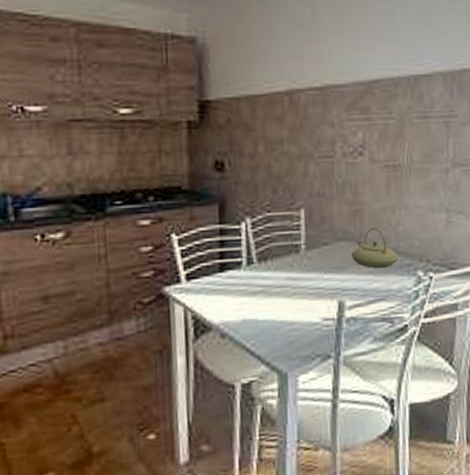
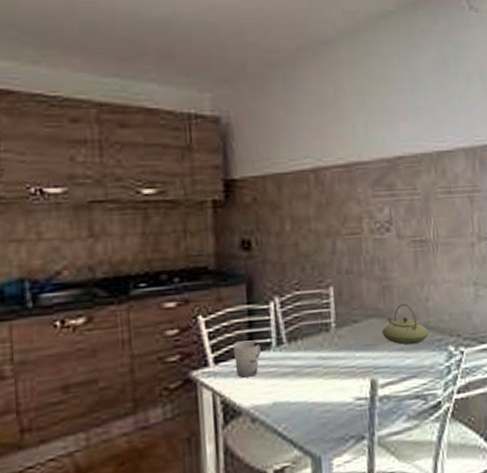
cup: none [204,259,231,295] -> present [232,340,261,378]

